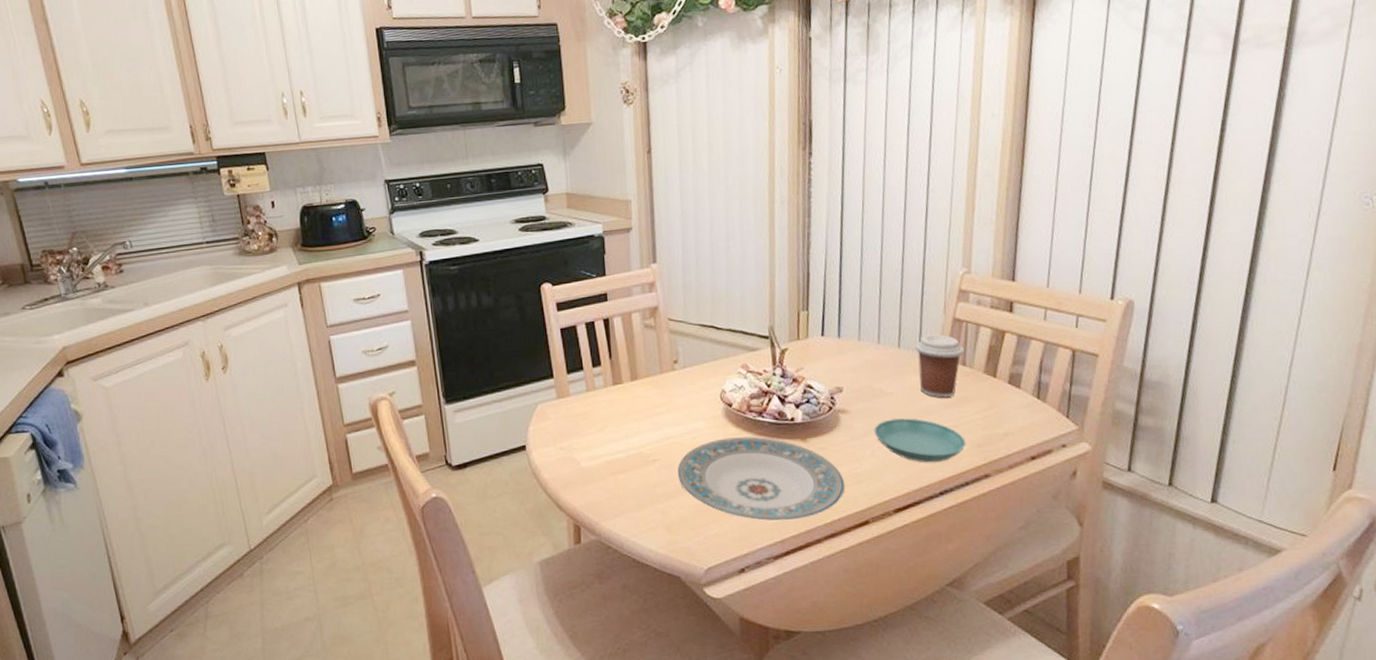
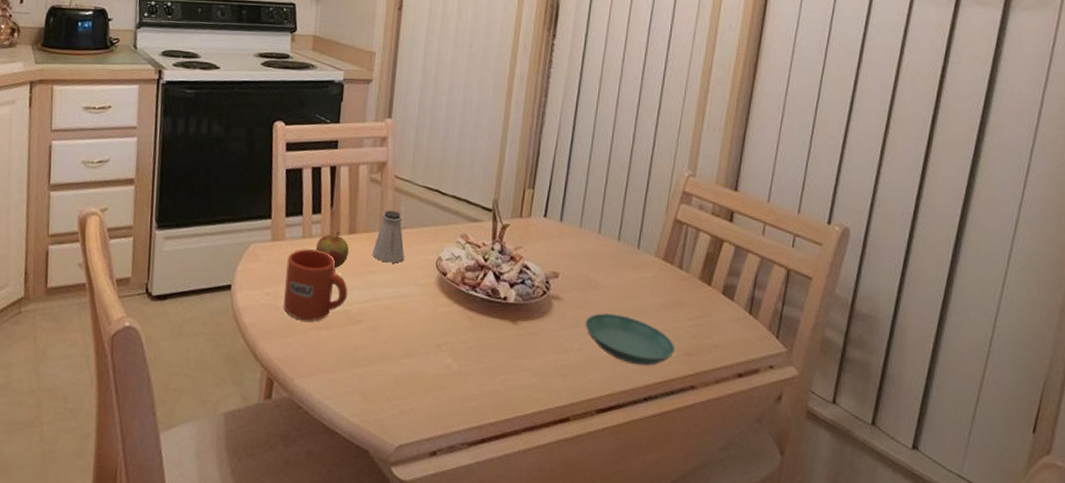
mug: none [575,400,639,468] -> present [283,249,348,322]
apple: none [601,379,634,415] -> present [316,231,350,268]
saltshaker: none [656,352,689,403] -> present [372,210,405,263]
plate: present [678,437,845,522] -> none [382,308,550,406]
coffee cup: present [914,334,964,398] -> none [634,231,682,300]

